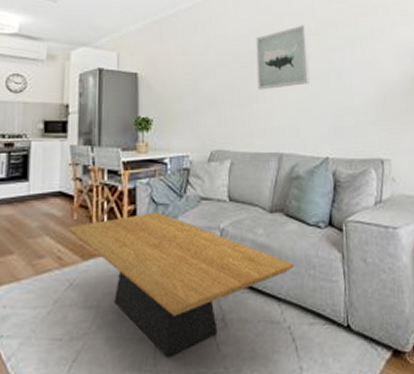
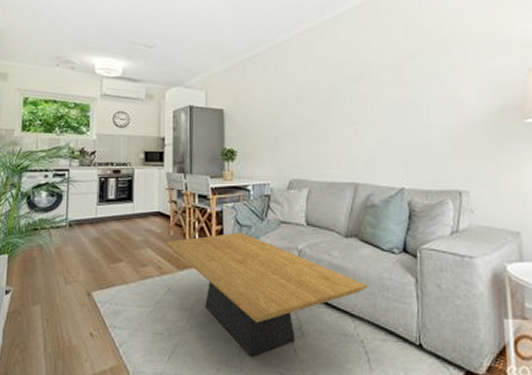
wall art: present [256,25,310,90] -> none [333,61,387,124]

